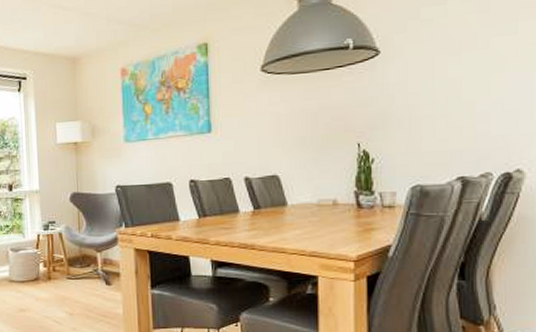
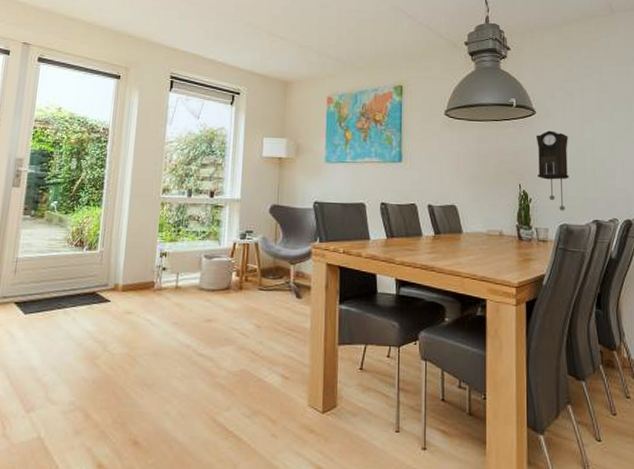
pendulum clock: none [380,72,425,170] -> present [535,130,569,211]

